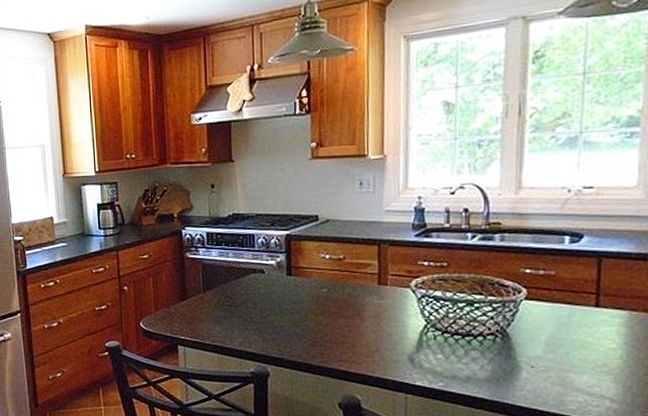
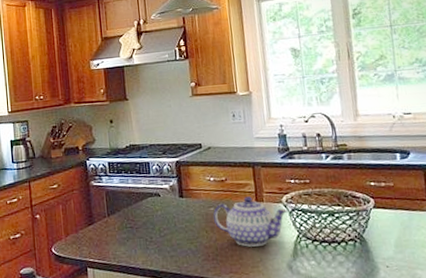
teapot: none [324,278,416,334] -> present [213,196,288,247]

